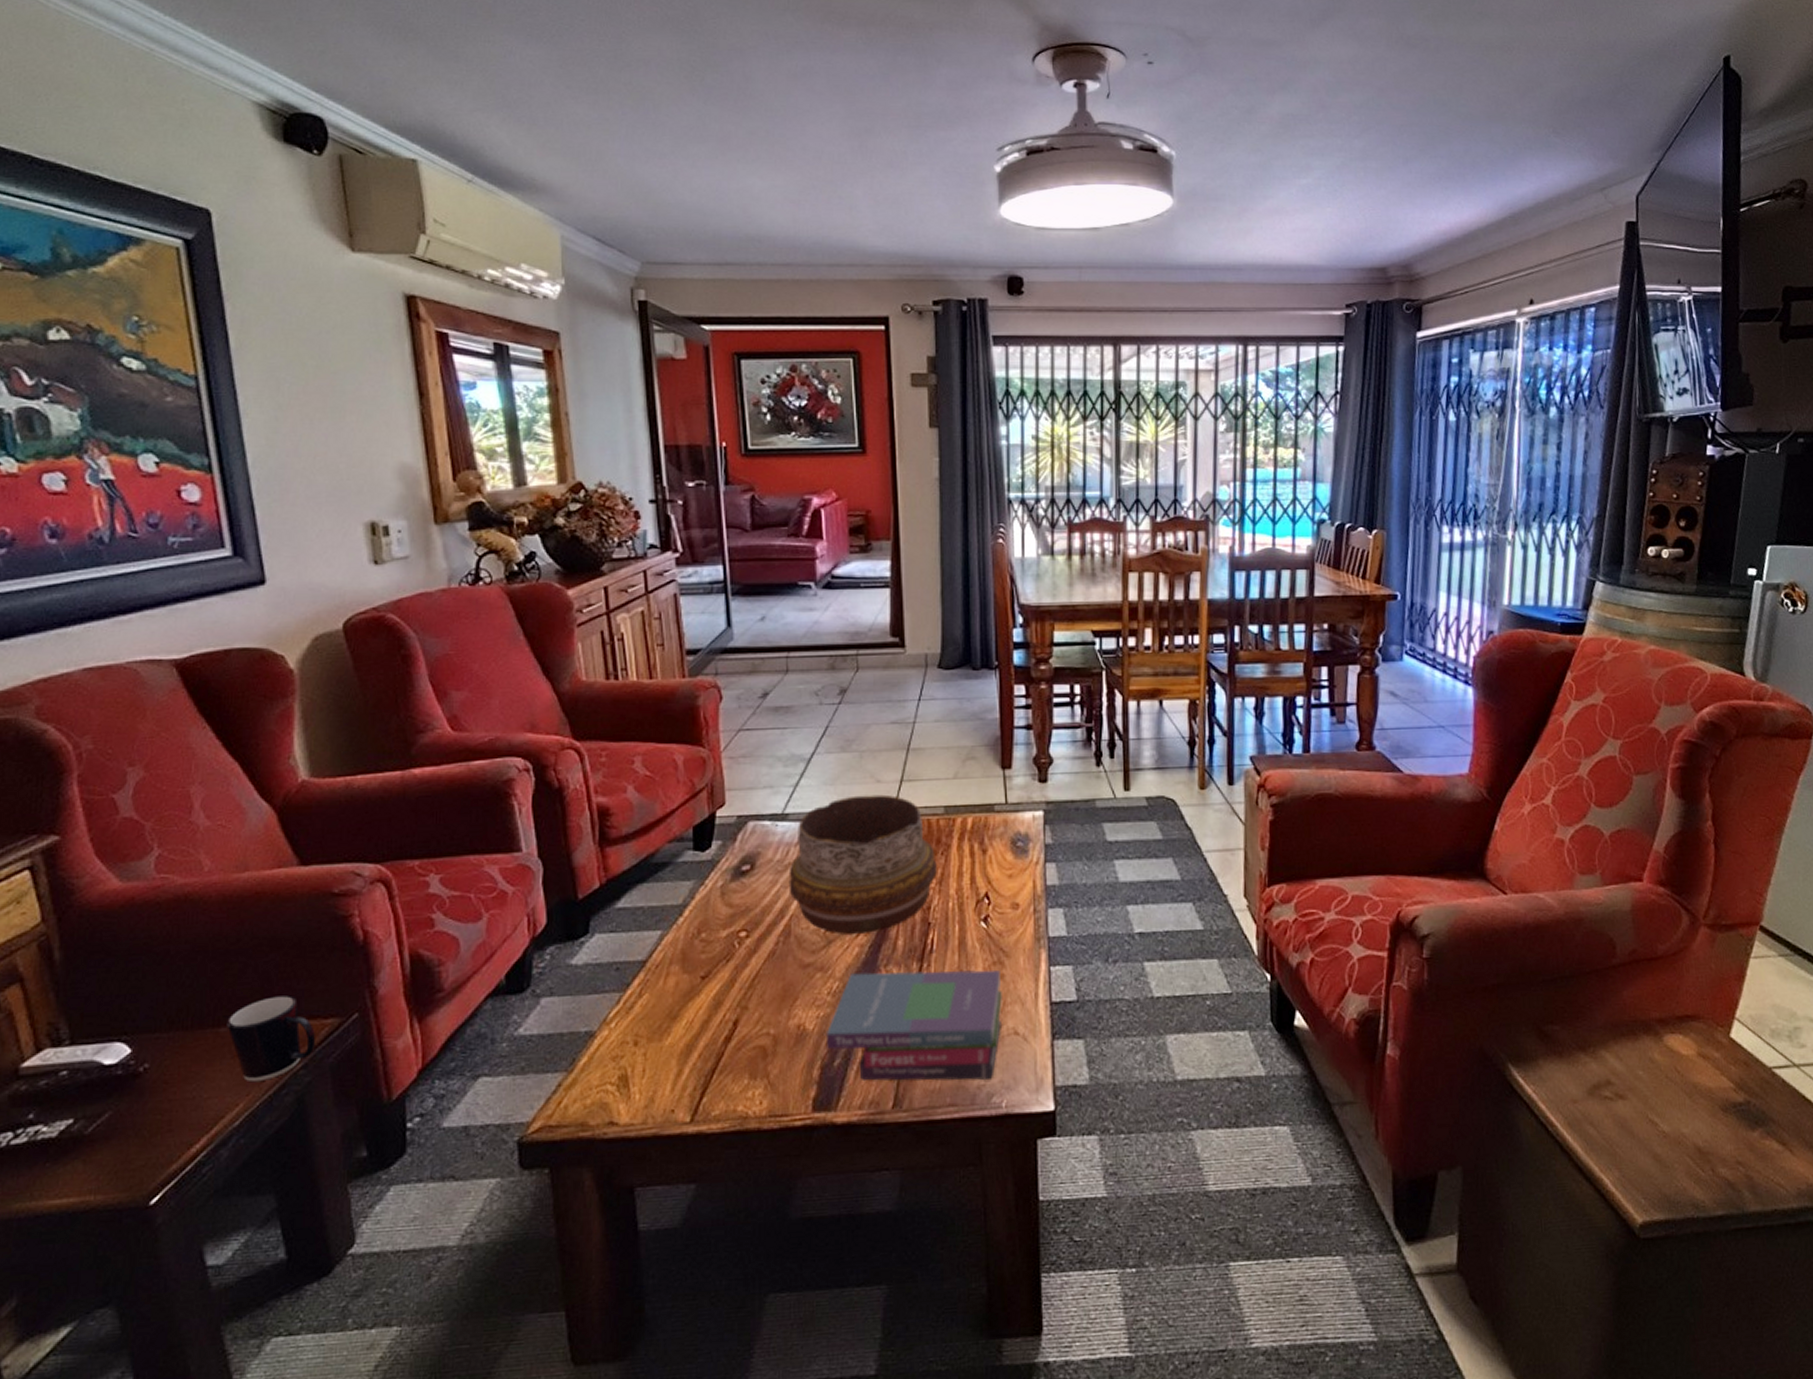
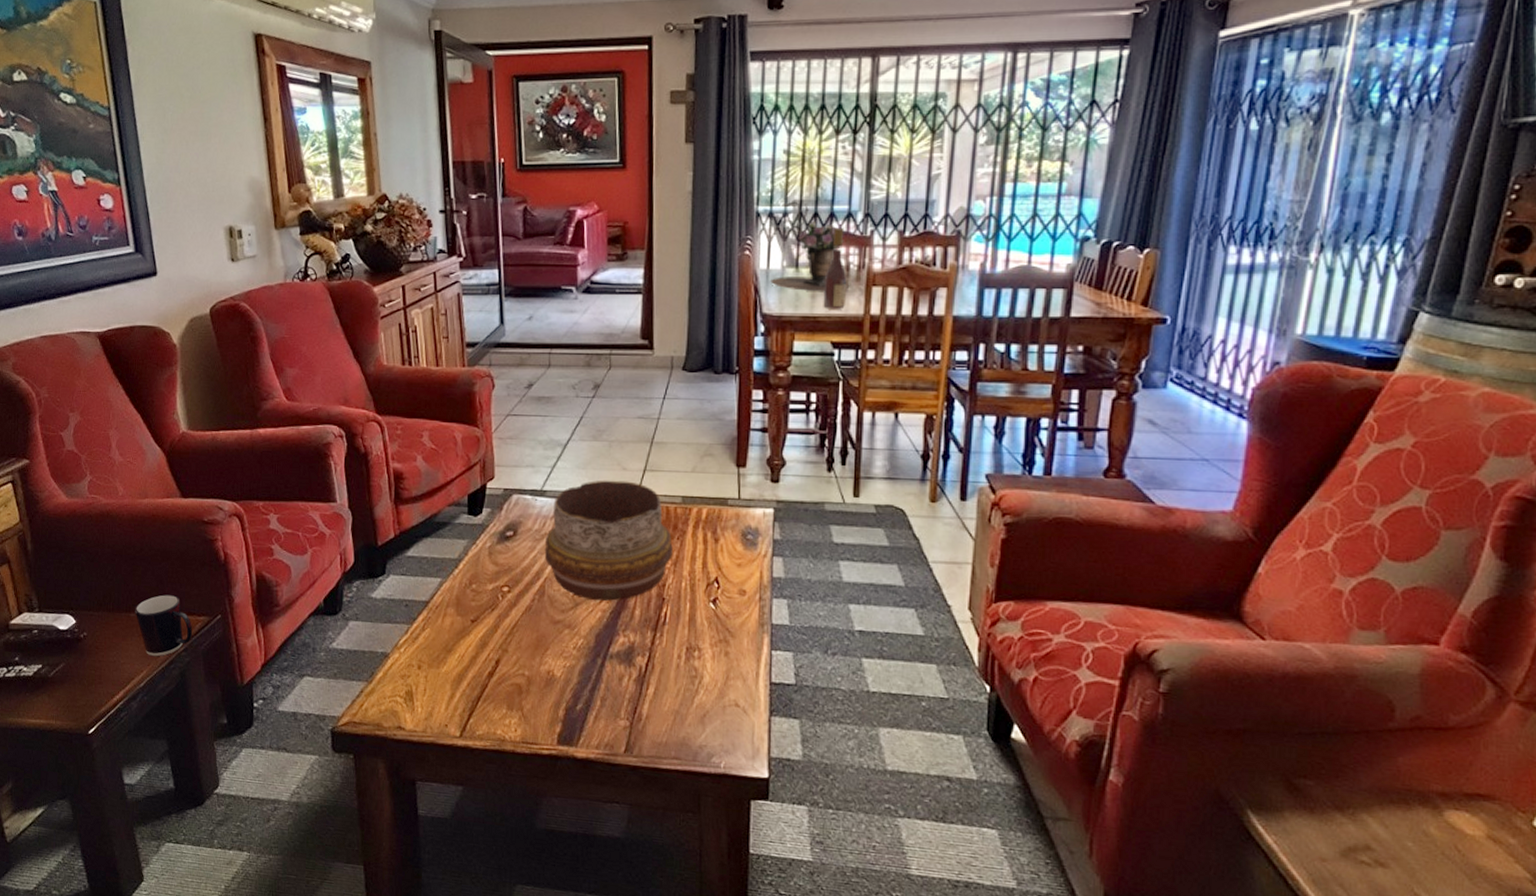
books: present [825,969,1002,1082] -> none [570,633,726,741]
flower arrangement: none [1026,487,1107,579] -> present [771,201,850,291]
wine bottle: none [1080,513,1104,597] -> present [823,227,847,310]

